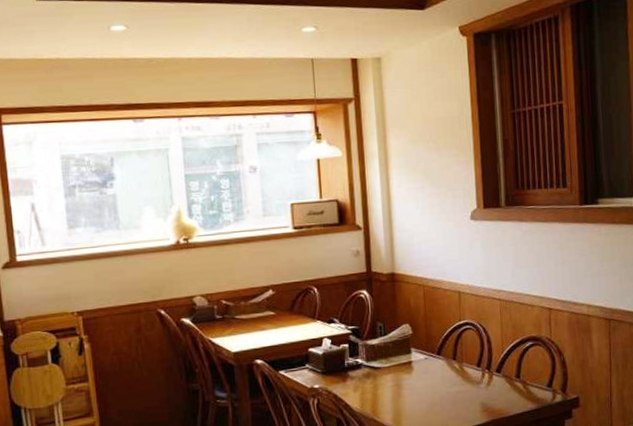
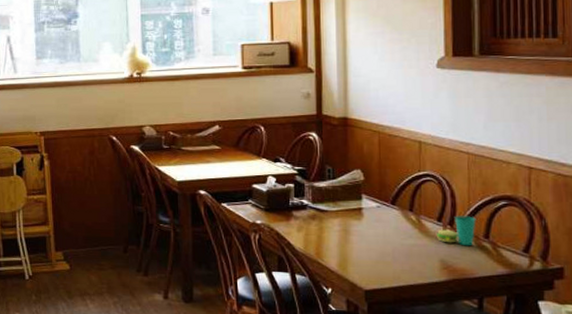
cup: none [477,359,509,388] -> present [437,215,476,246]

